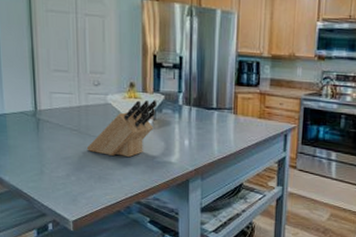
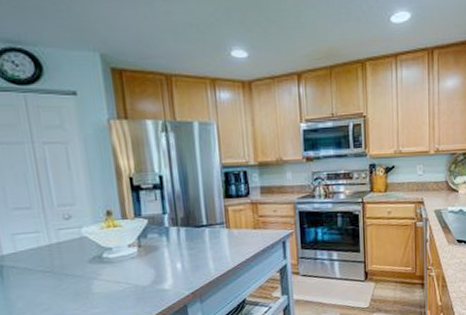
knife block: present [86,100,158,157] -> none [64,226,141,294]

